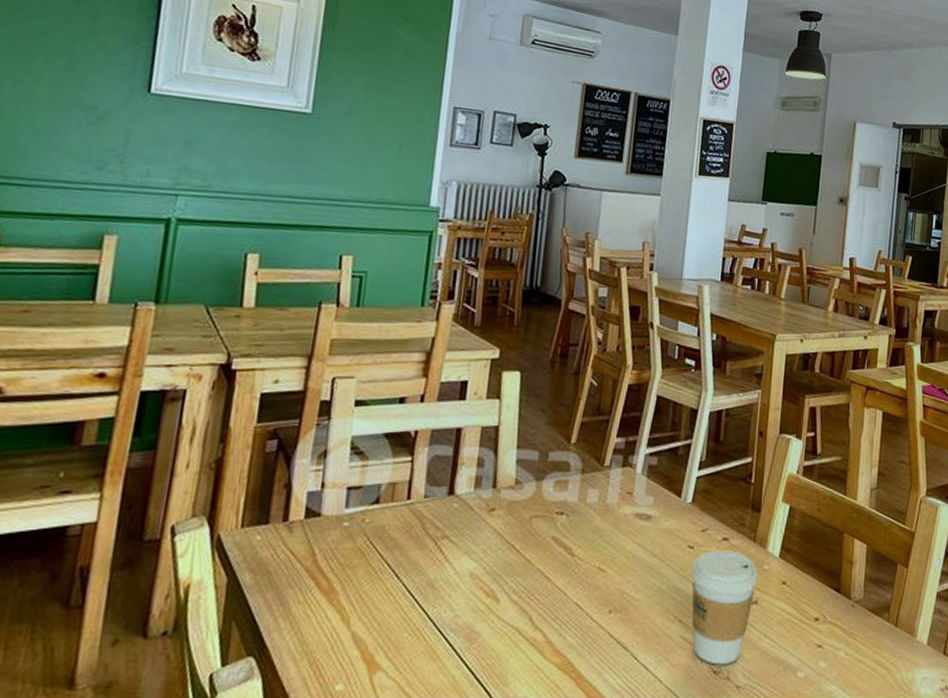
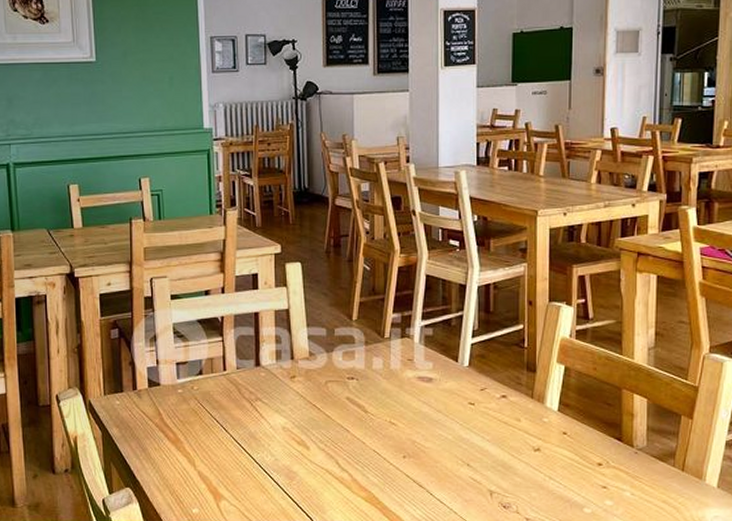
coffee cup: present [691,550,758,665] -> none [474,406,538,501]

